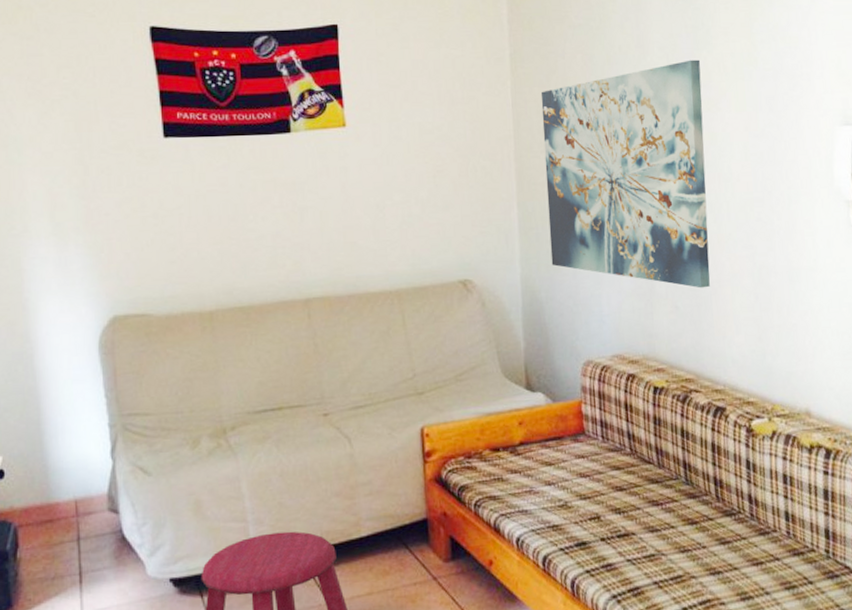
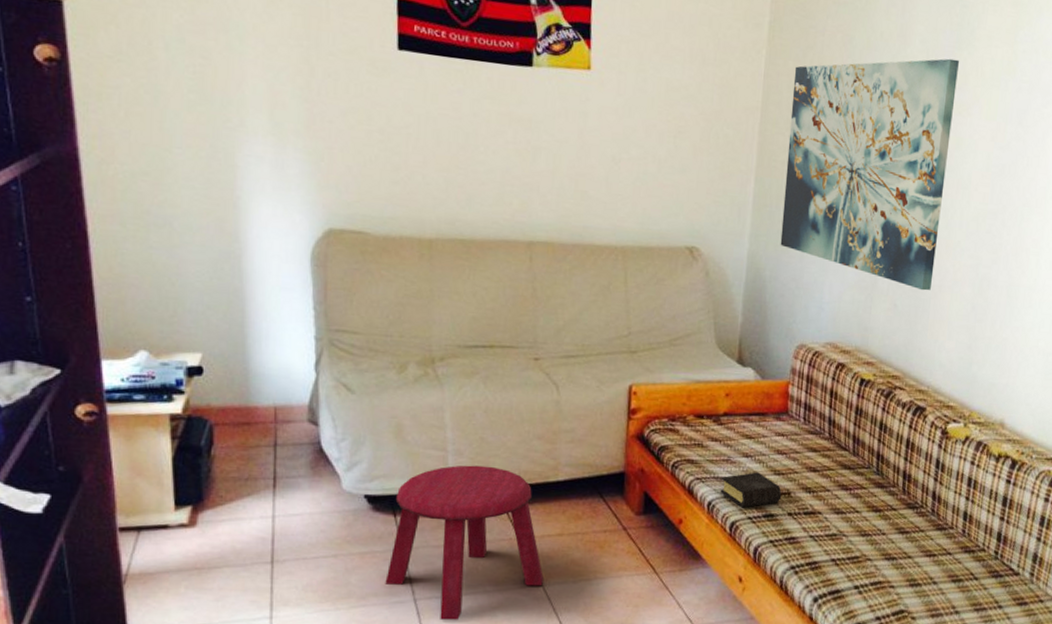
book: none [526,499,591,540] -> present [720,472,782,508]

